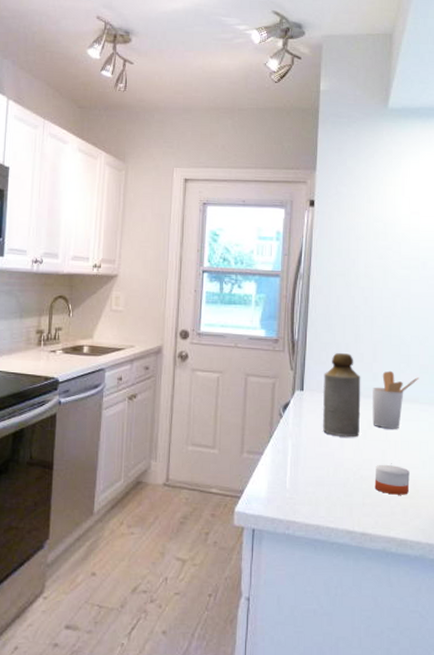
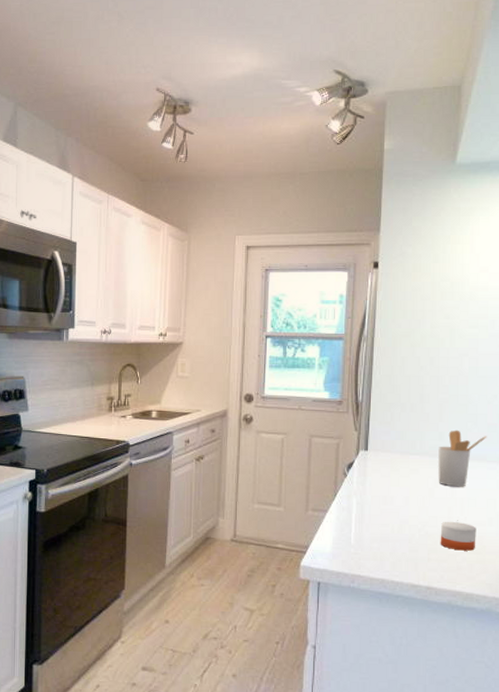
bottle: present [323,353,361,438] -> none [388,413,427,496]

